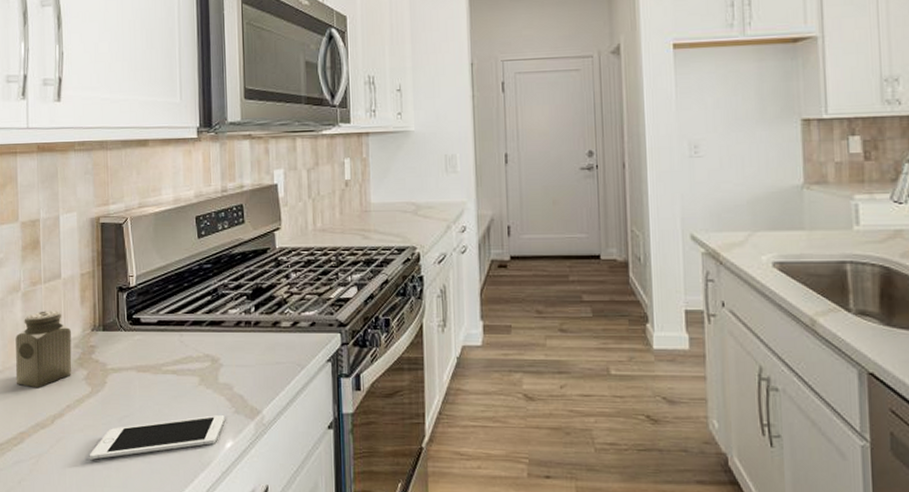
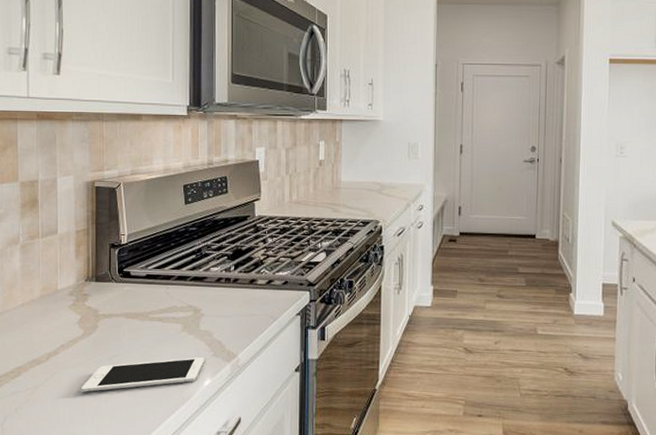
salt shaker: present [15,311,72,387] -> none [14,262,66,329]

